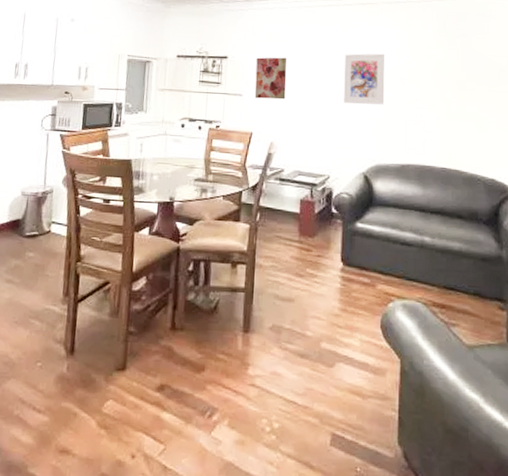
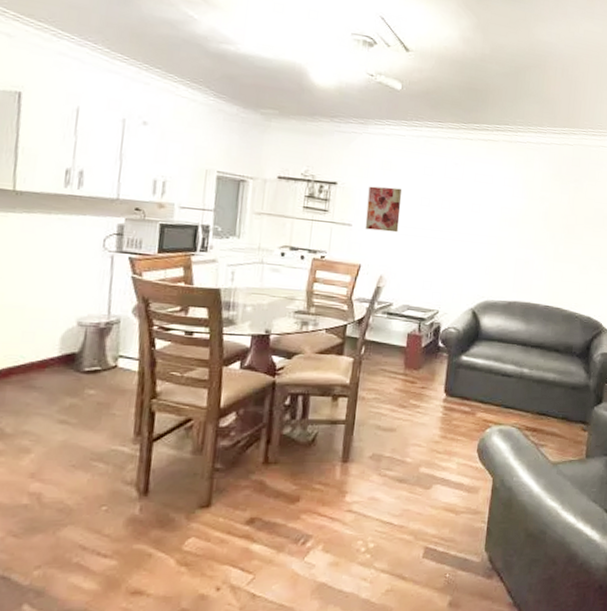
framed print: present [344,53,385,105] -> none [458,190,502,243]

